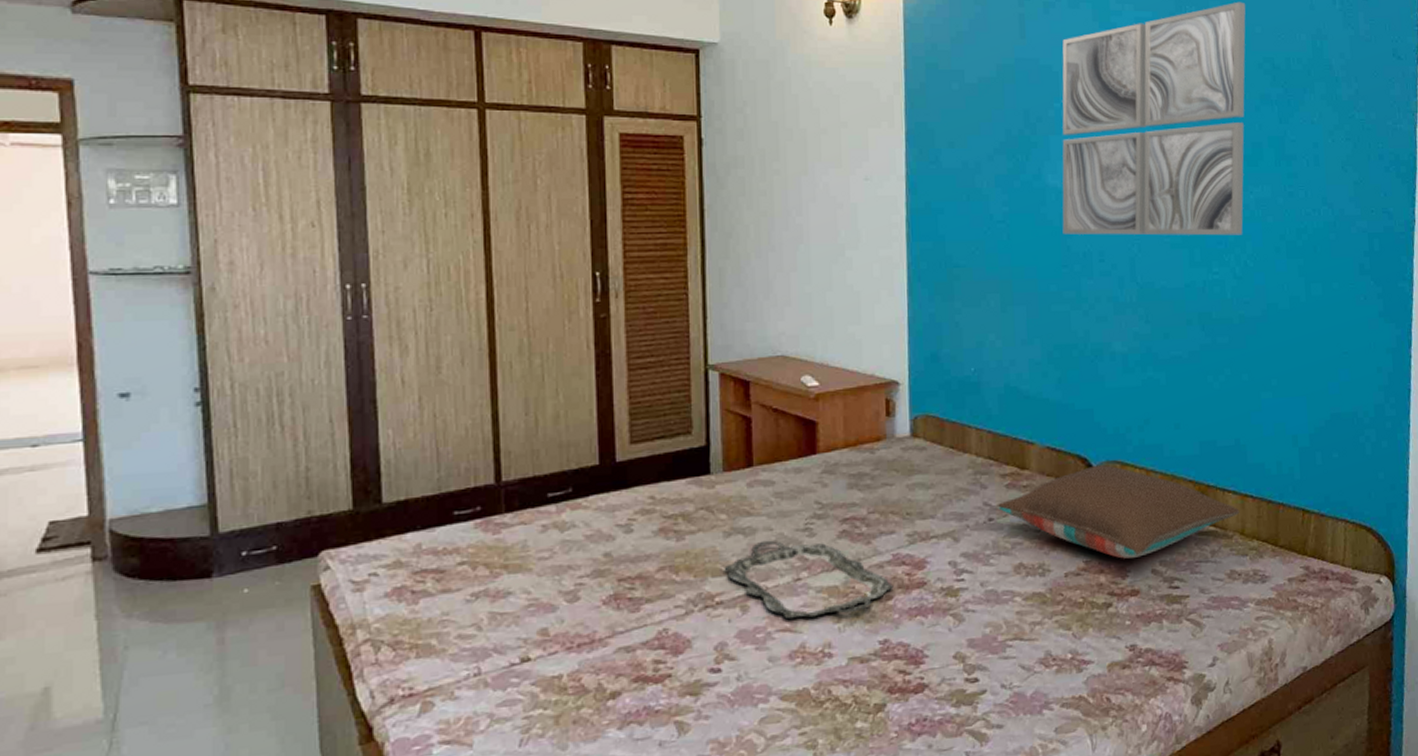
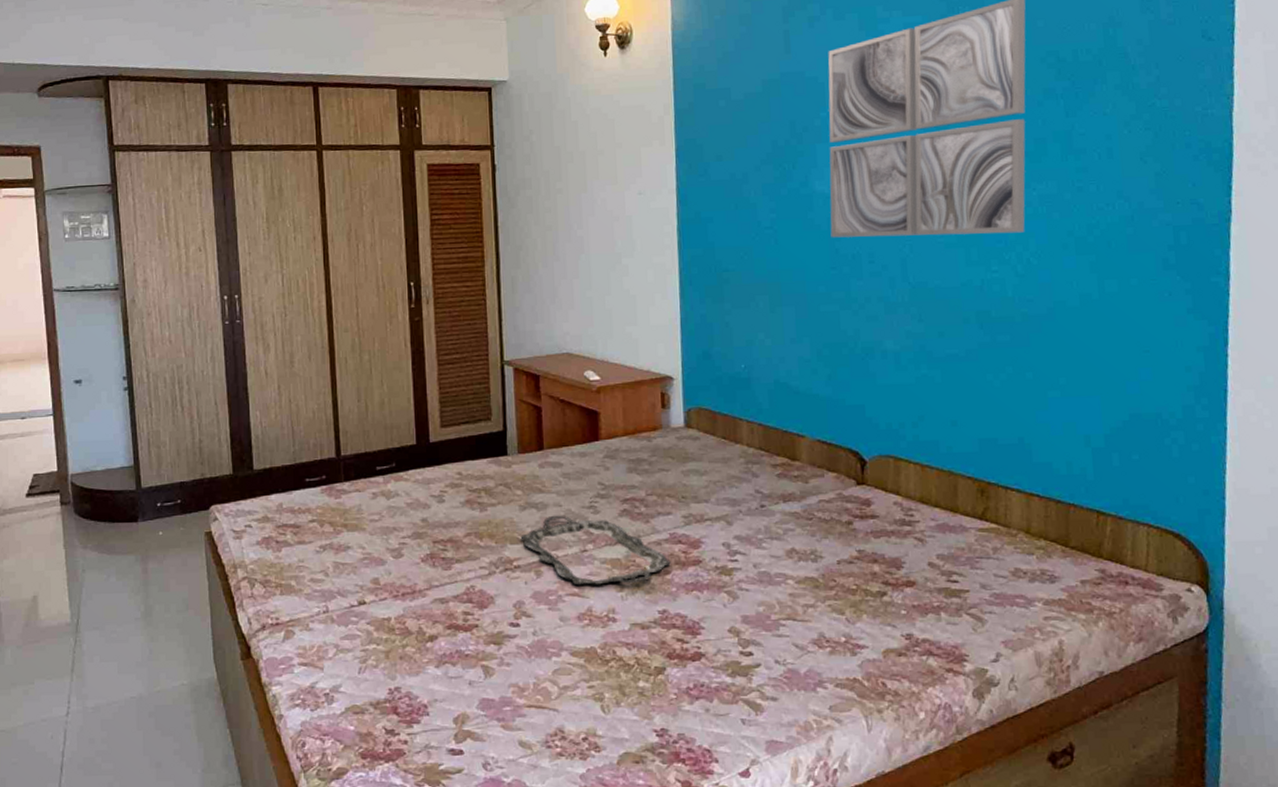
pillow: present [997,464,1240,559] -> none [768,458,1025,550]

